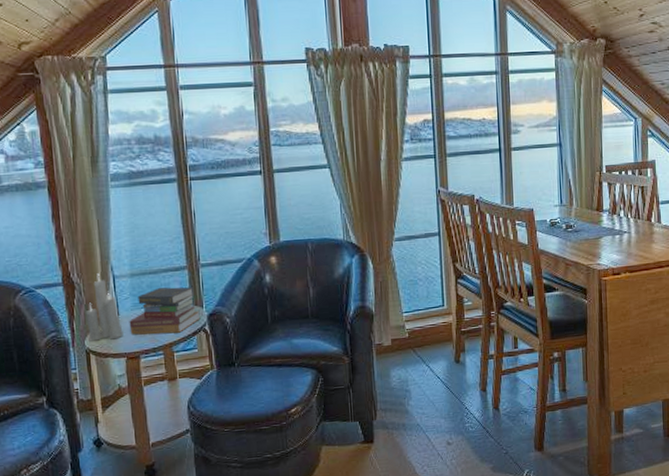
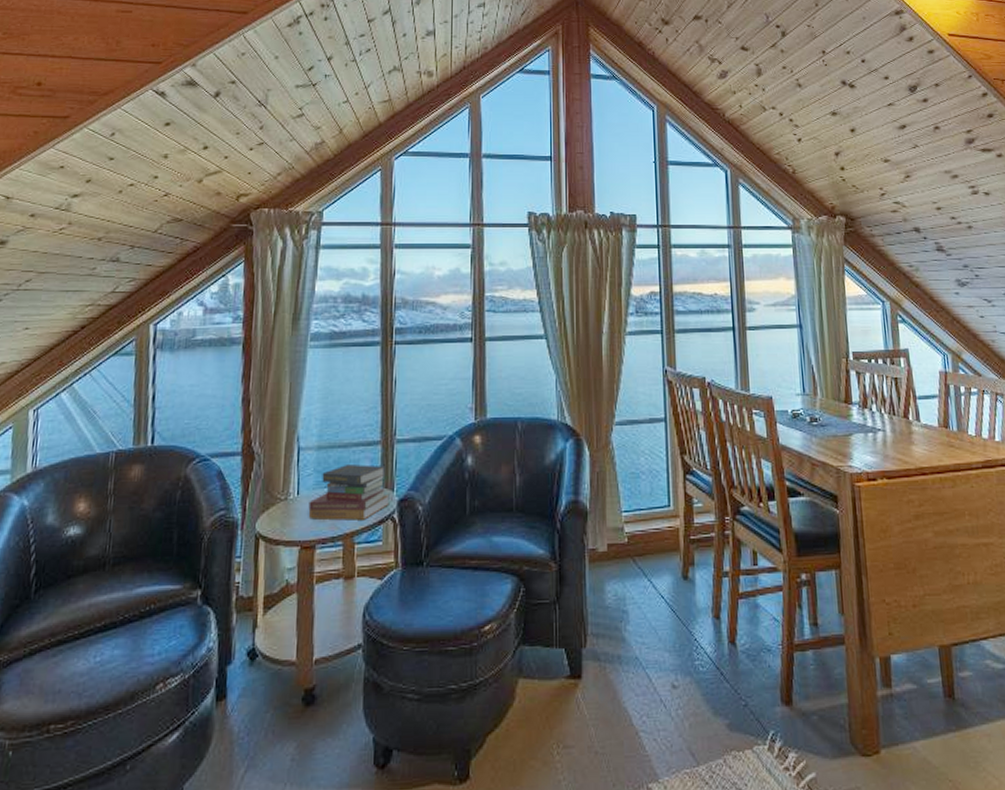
candle: present [85,273,123,341] -> none [260,443,301,524]

